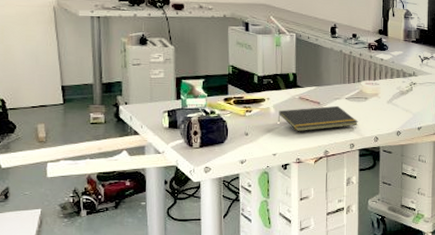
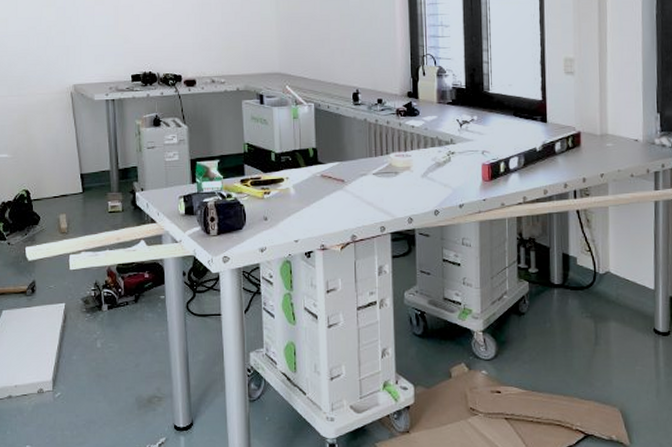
notepad: present [277,105,358,132] -> none [298,182,389,215]

